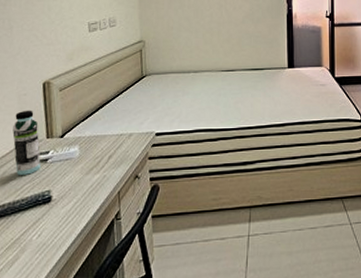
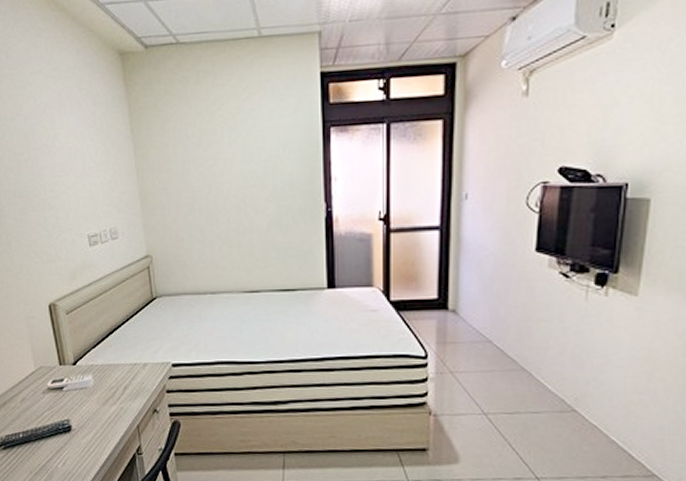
water bottle: present [12,110,41,175] -> none [25,334,57,402]

